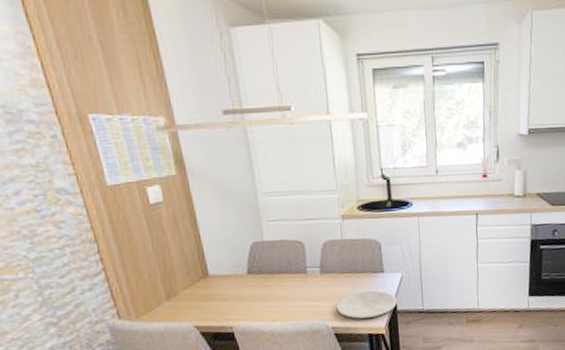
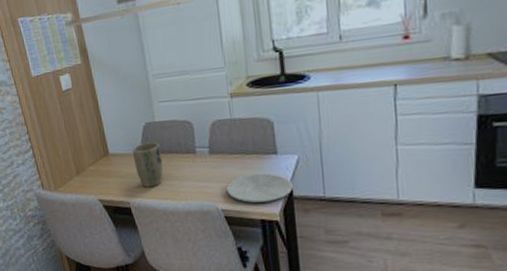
plant pot: none [238,262,272,310] -> present [133,142,164,187]

